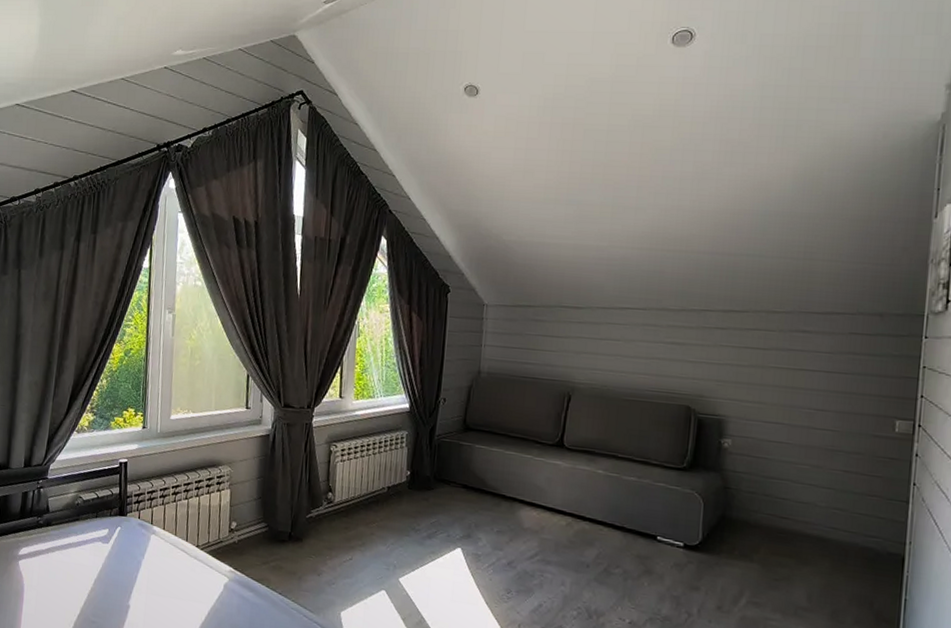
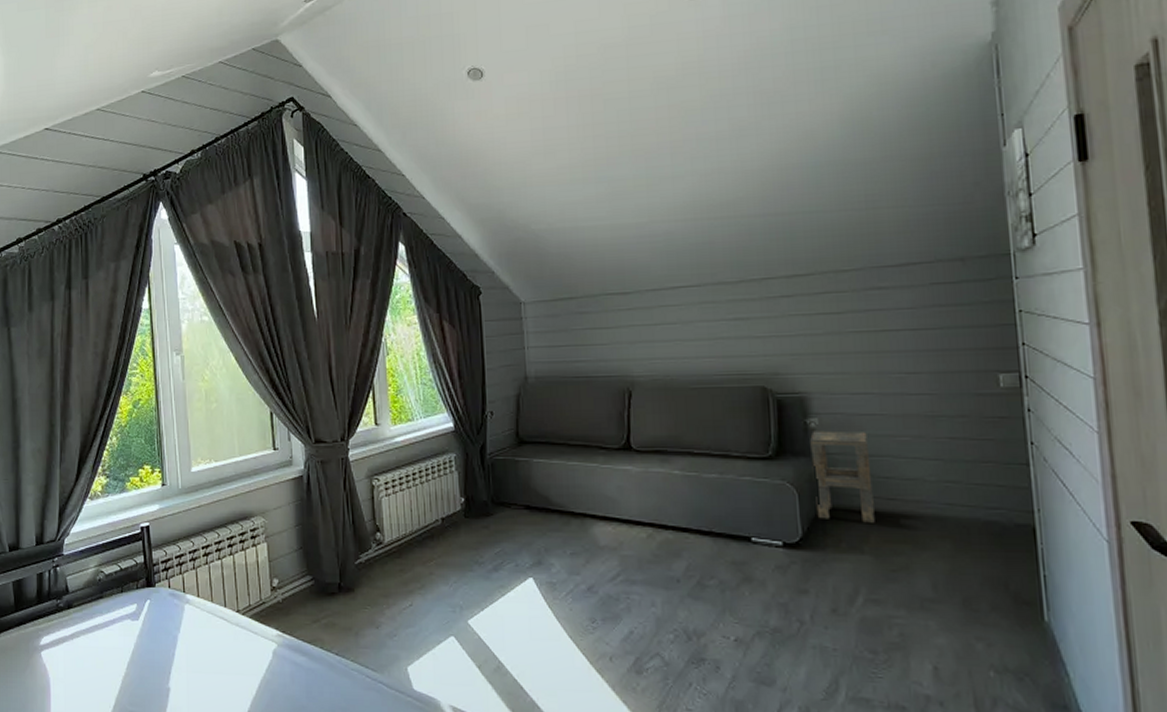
side table: none [717,450,772,537] -> present [810,430,875,523]

